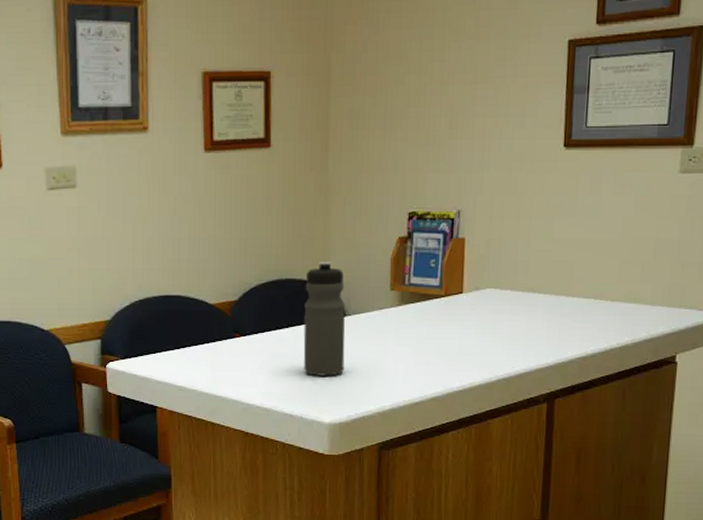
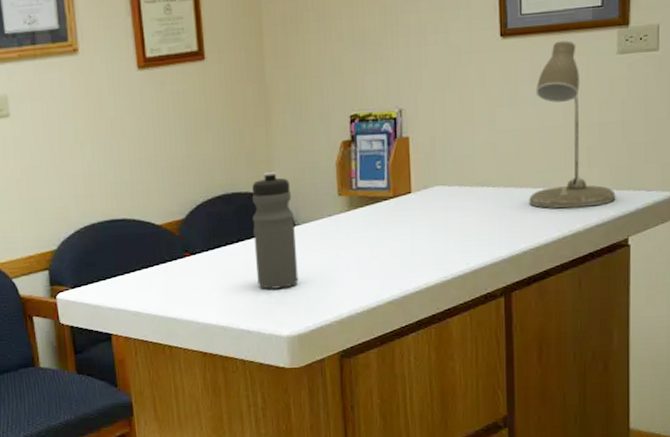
desk lamp: none [579,156,667,321] -> present [529,40,616,208]

